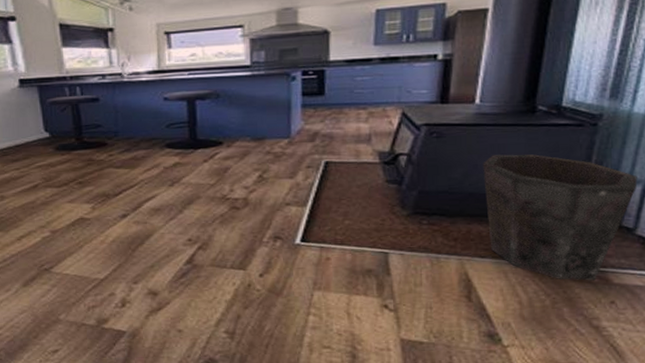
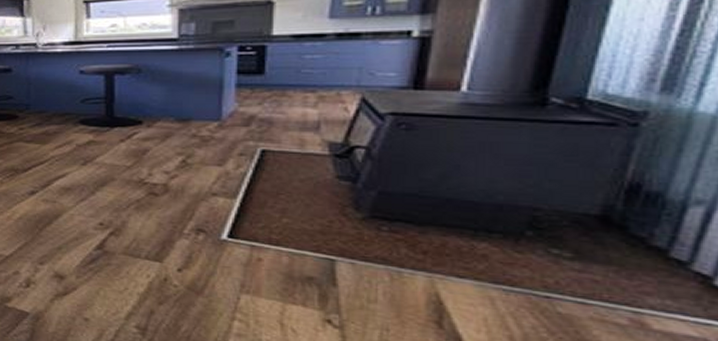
waste bin: present [483,154,638,281] -> none [467,155,698,323]

